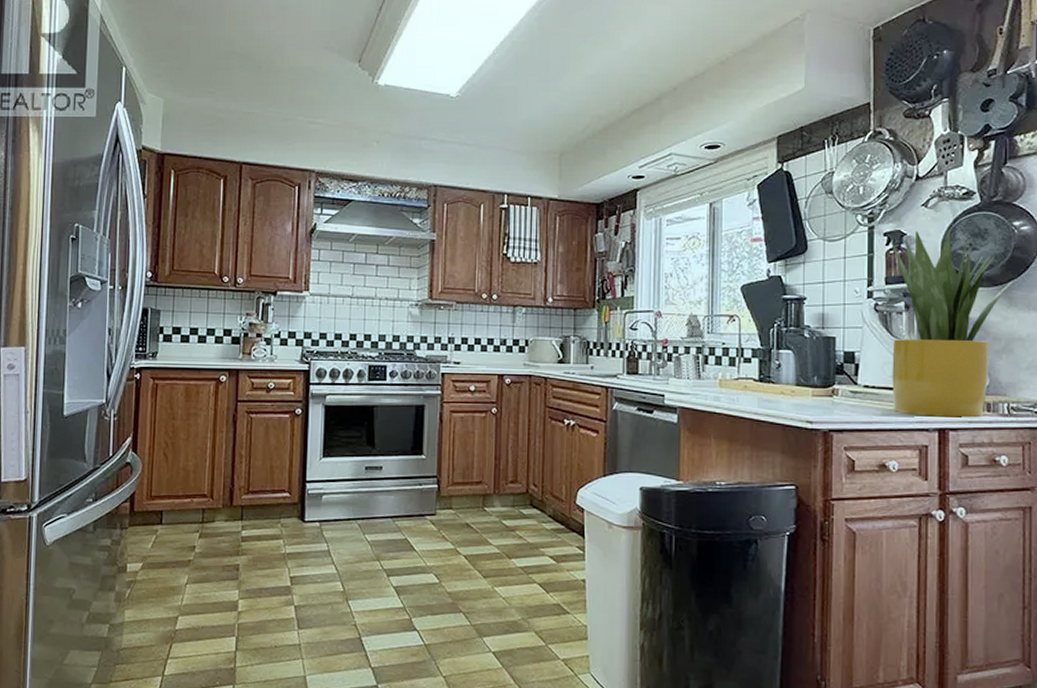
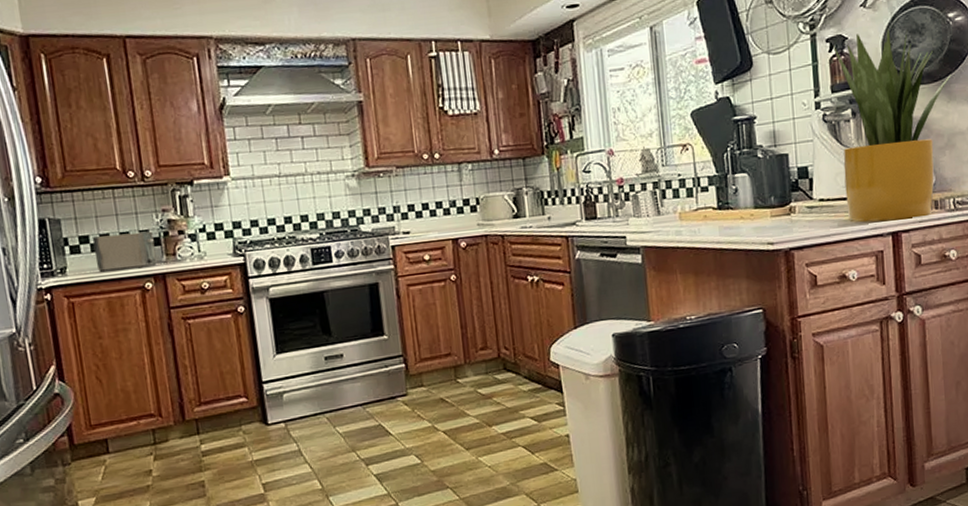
toaster: none [182,329,235,362] -> present [92,231,157,273]

